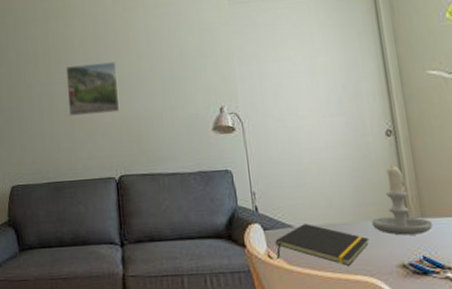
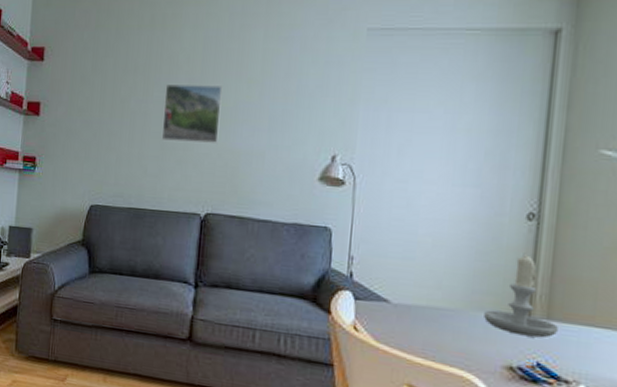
notepad: present [275,223,369,266] -> none [364,301,475,355]

